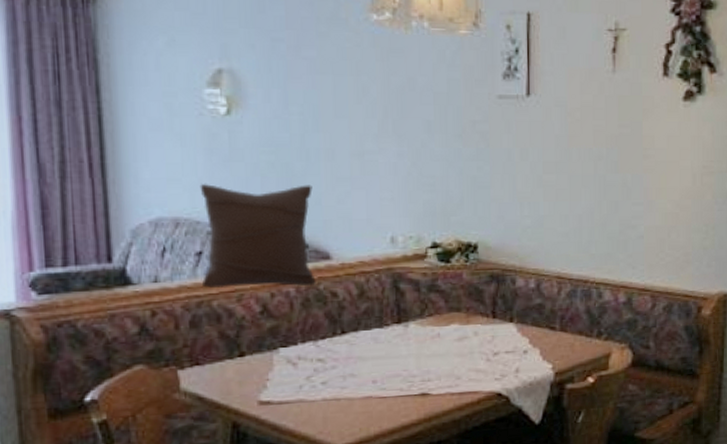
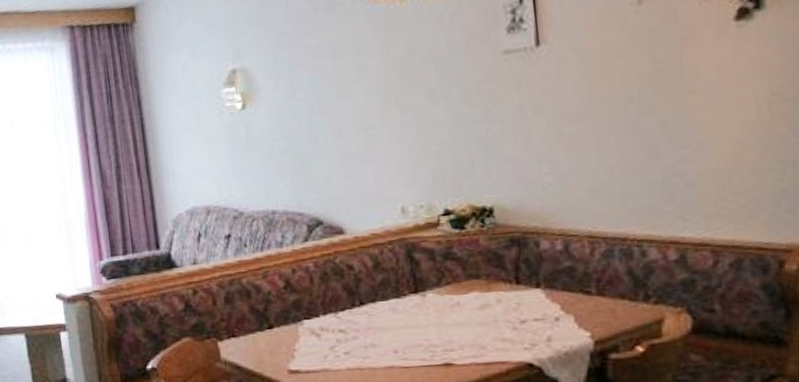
pillow: present [200,183,316,288] -> none [224,164,332,267]

